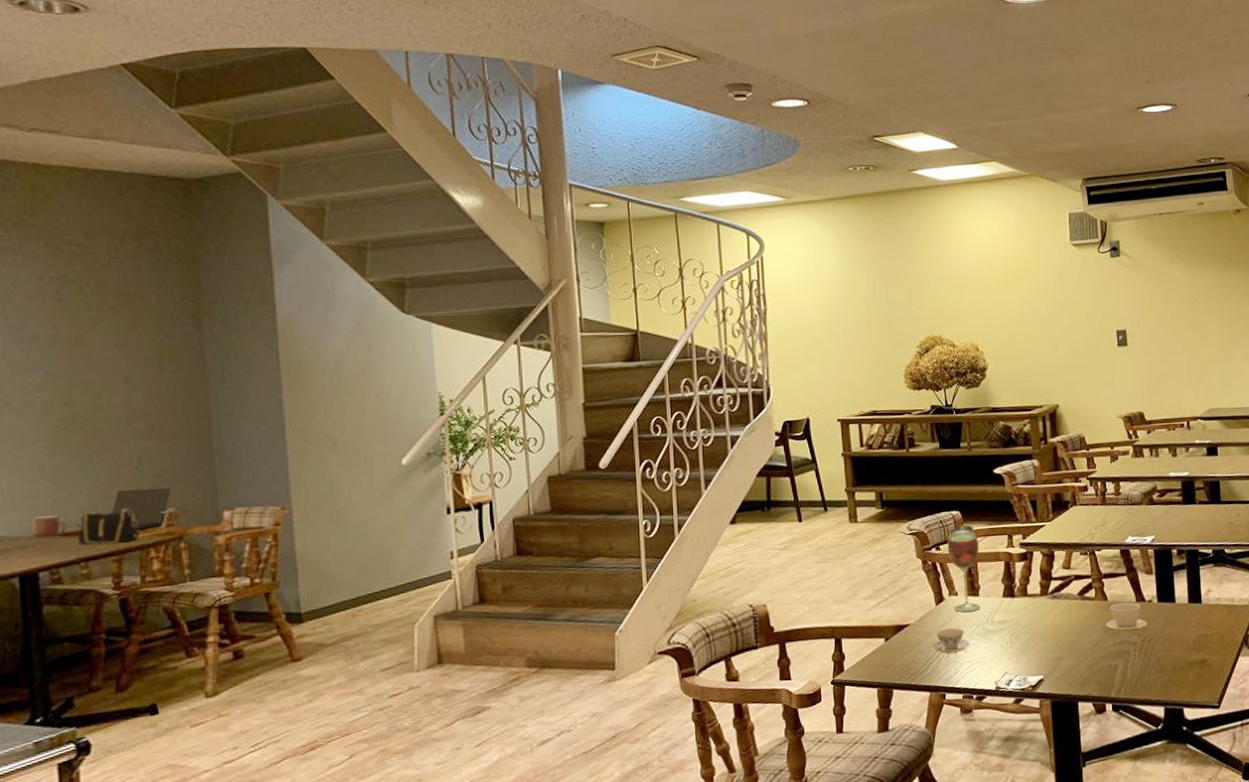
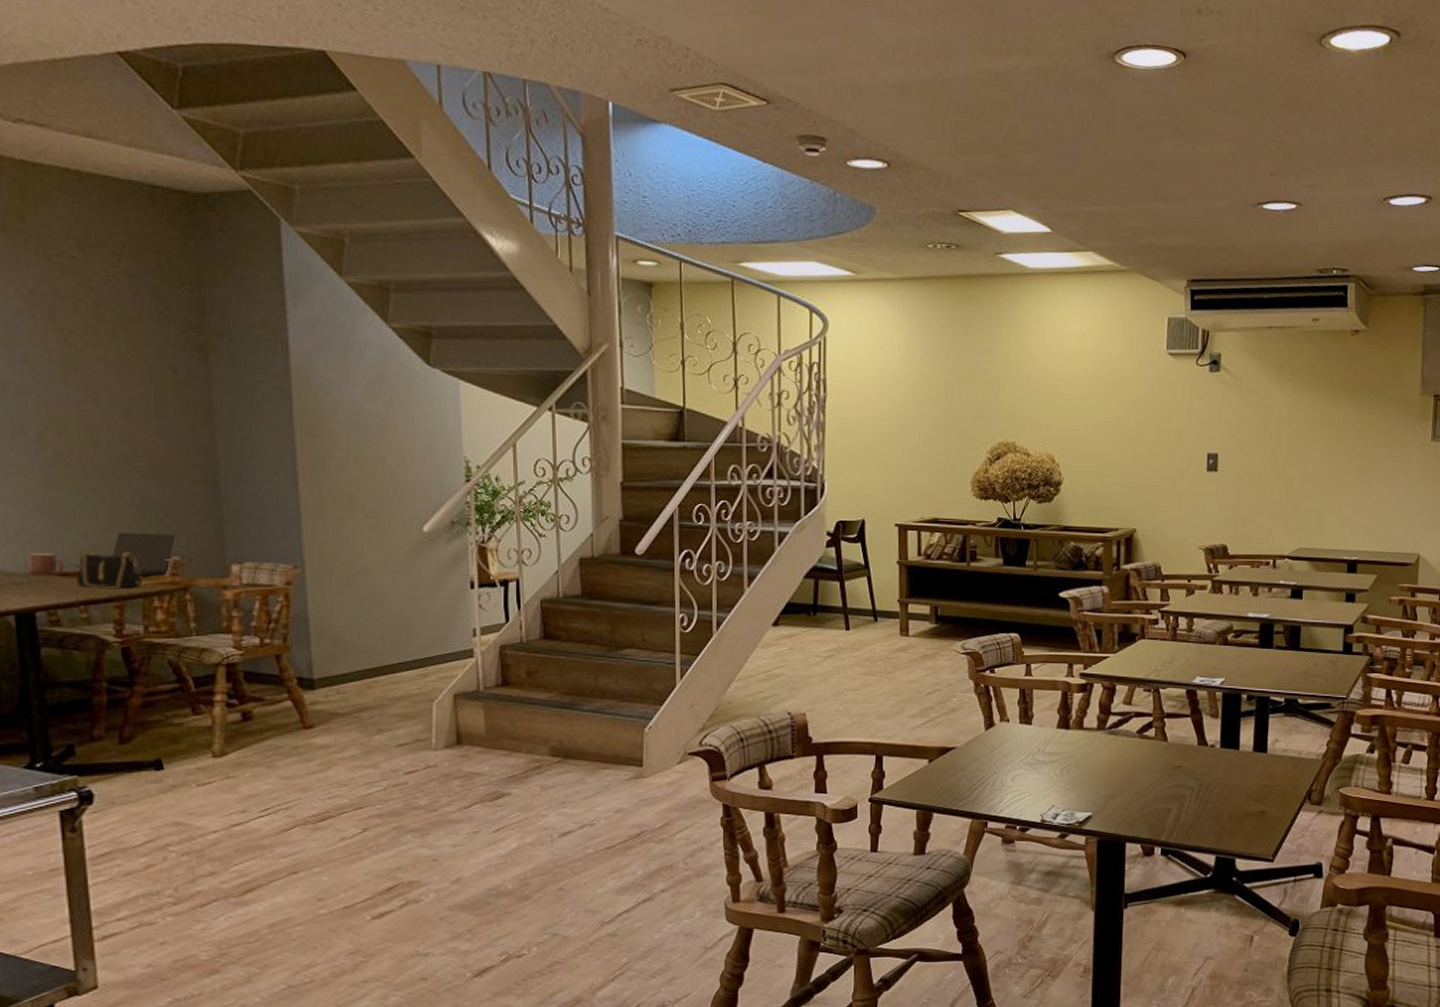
teacup: present [932,628,970,653] -> none [978,756,1018,781]
wineglass: present [947,524,981,612] -> none [1002,649,1036,739]
teacup: present [1106,602,1148,630] -> none [1163,745,1207,773]

